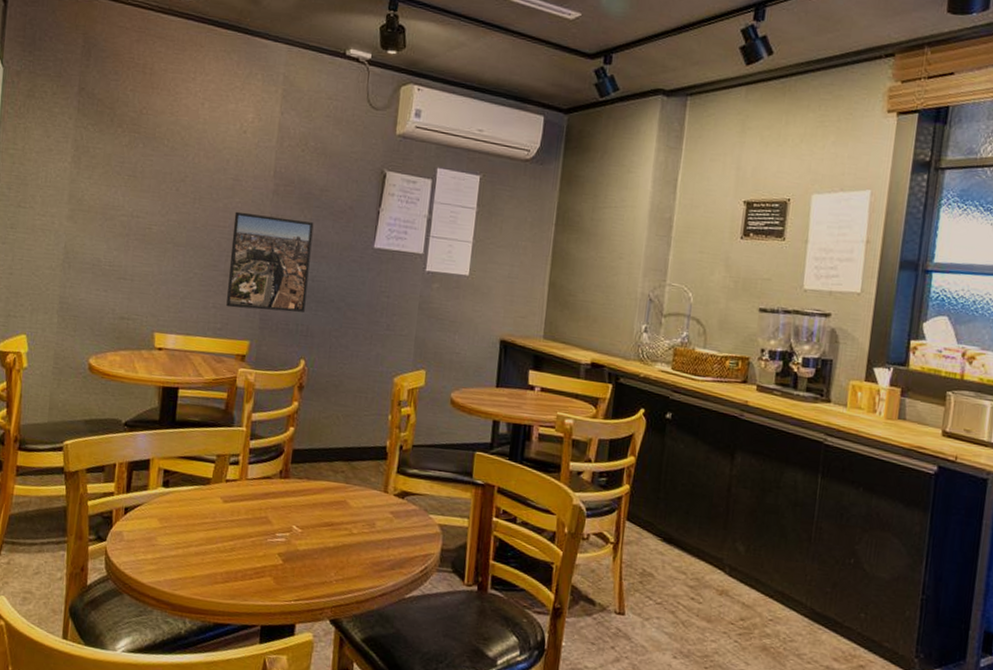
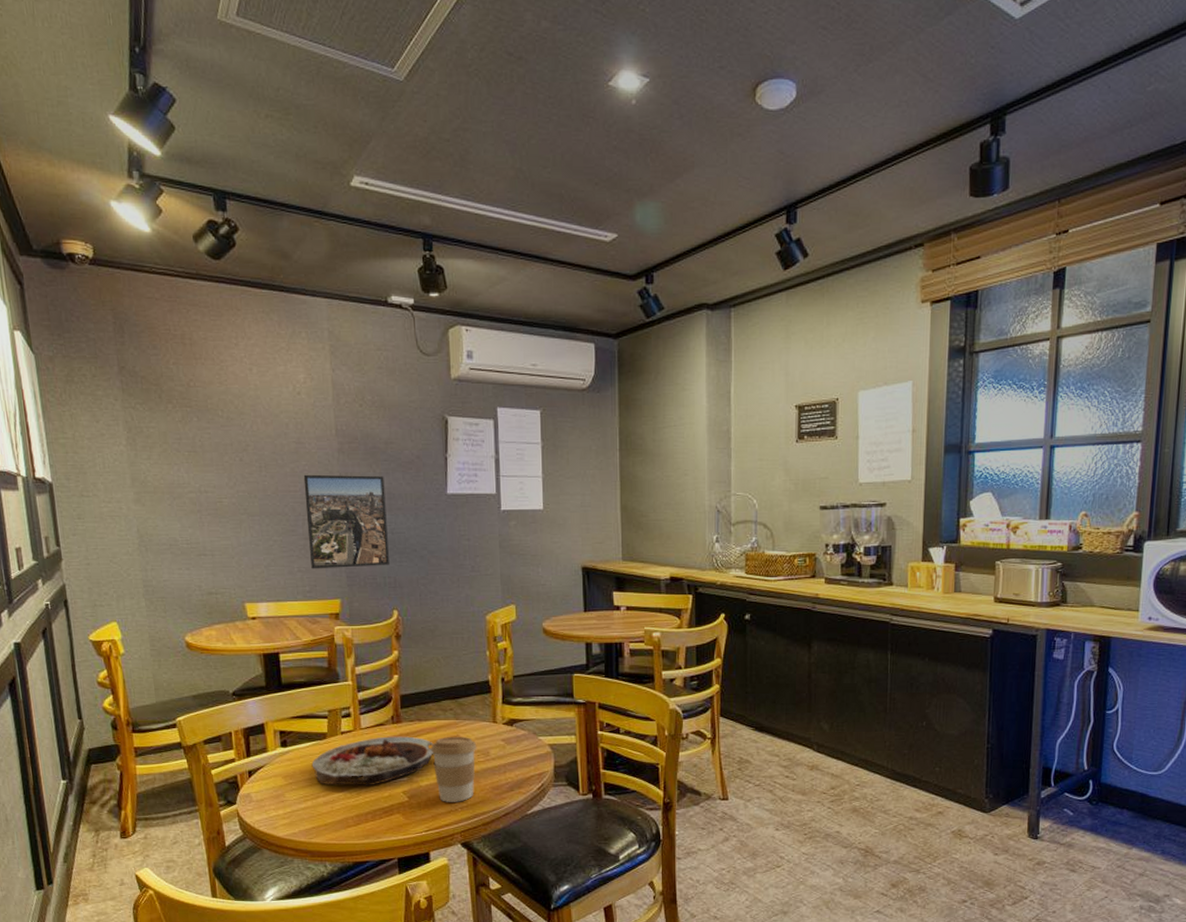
plate: none [190,490,319,543] -> present [311,736,434,786]
coffee cup: none [314,500,364,574] -> present [431,737,477,802]

